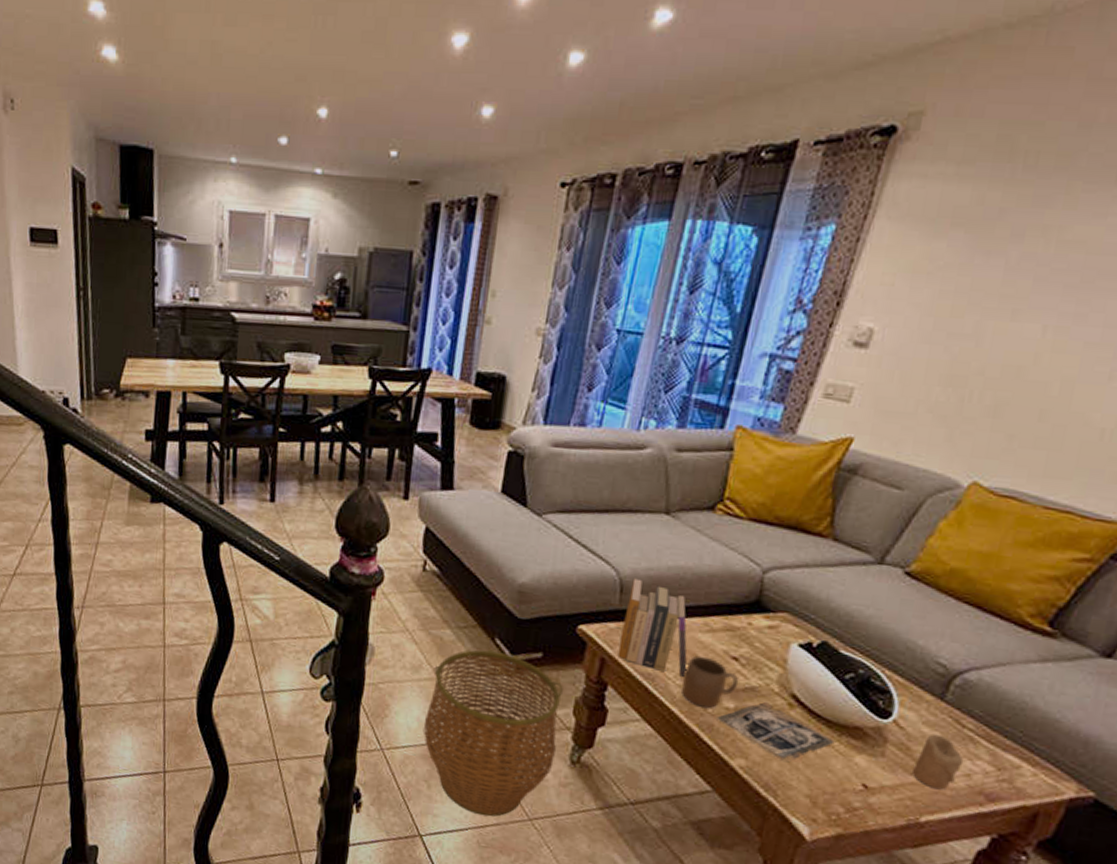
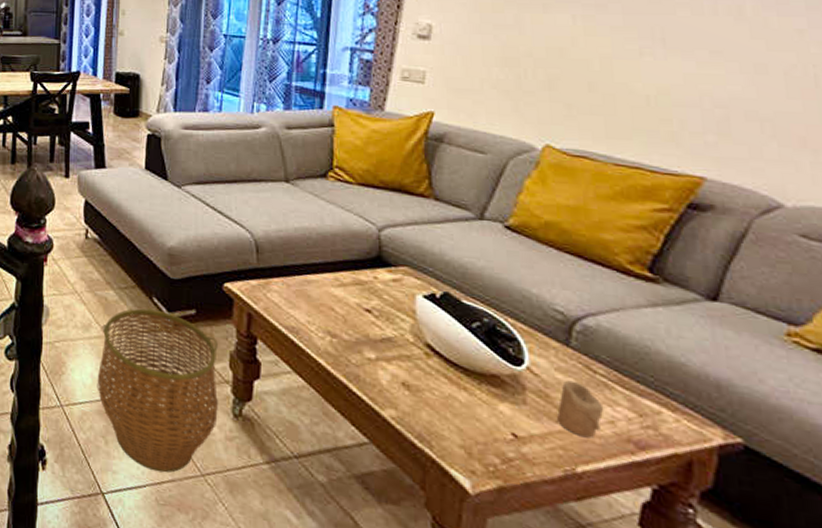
books: present [617,578,688,677] -> none [262,239,326,329]
mug: present [682,656,739,708] -> none [325,309,376,359]
magazine: present [716,702,837,761] -> none [361,352,478,411]

